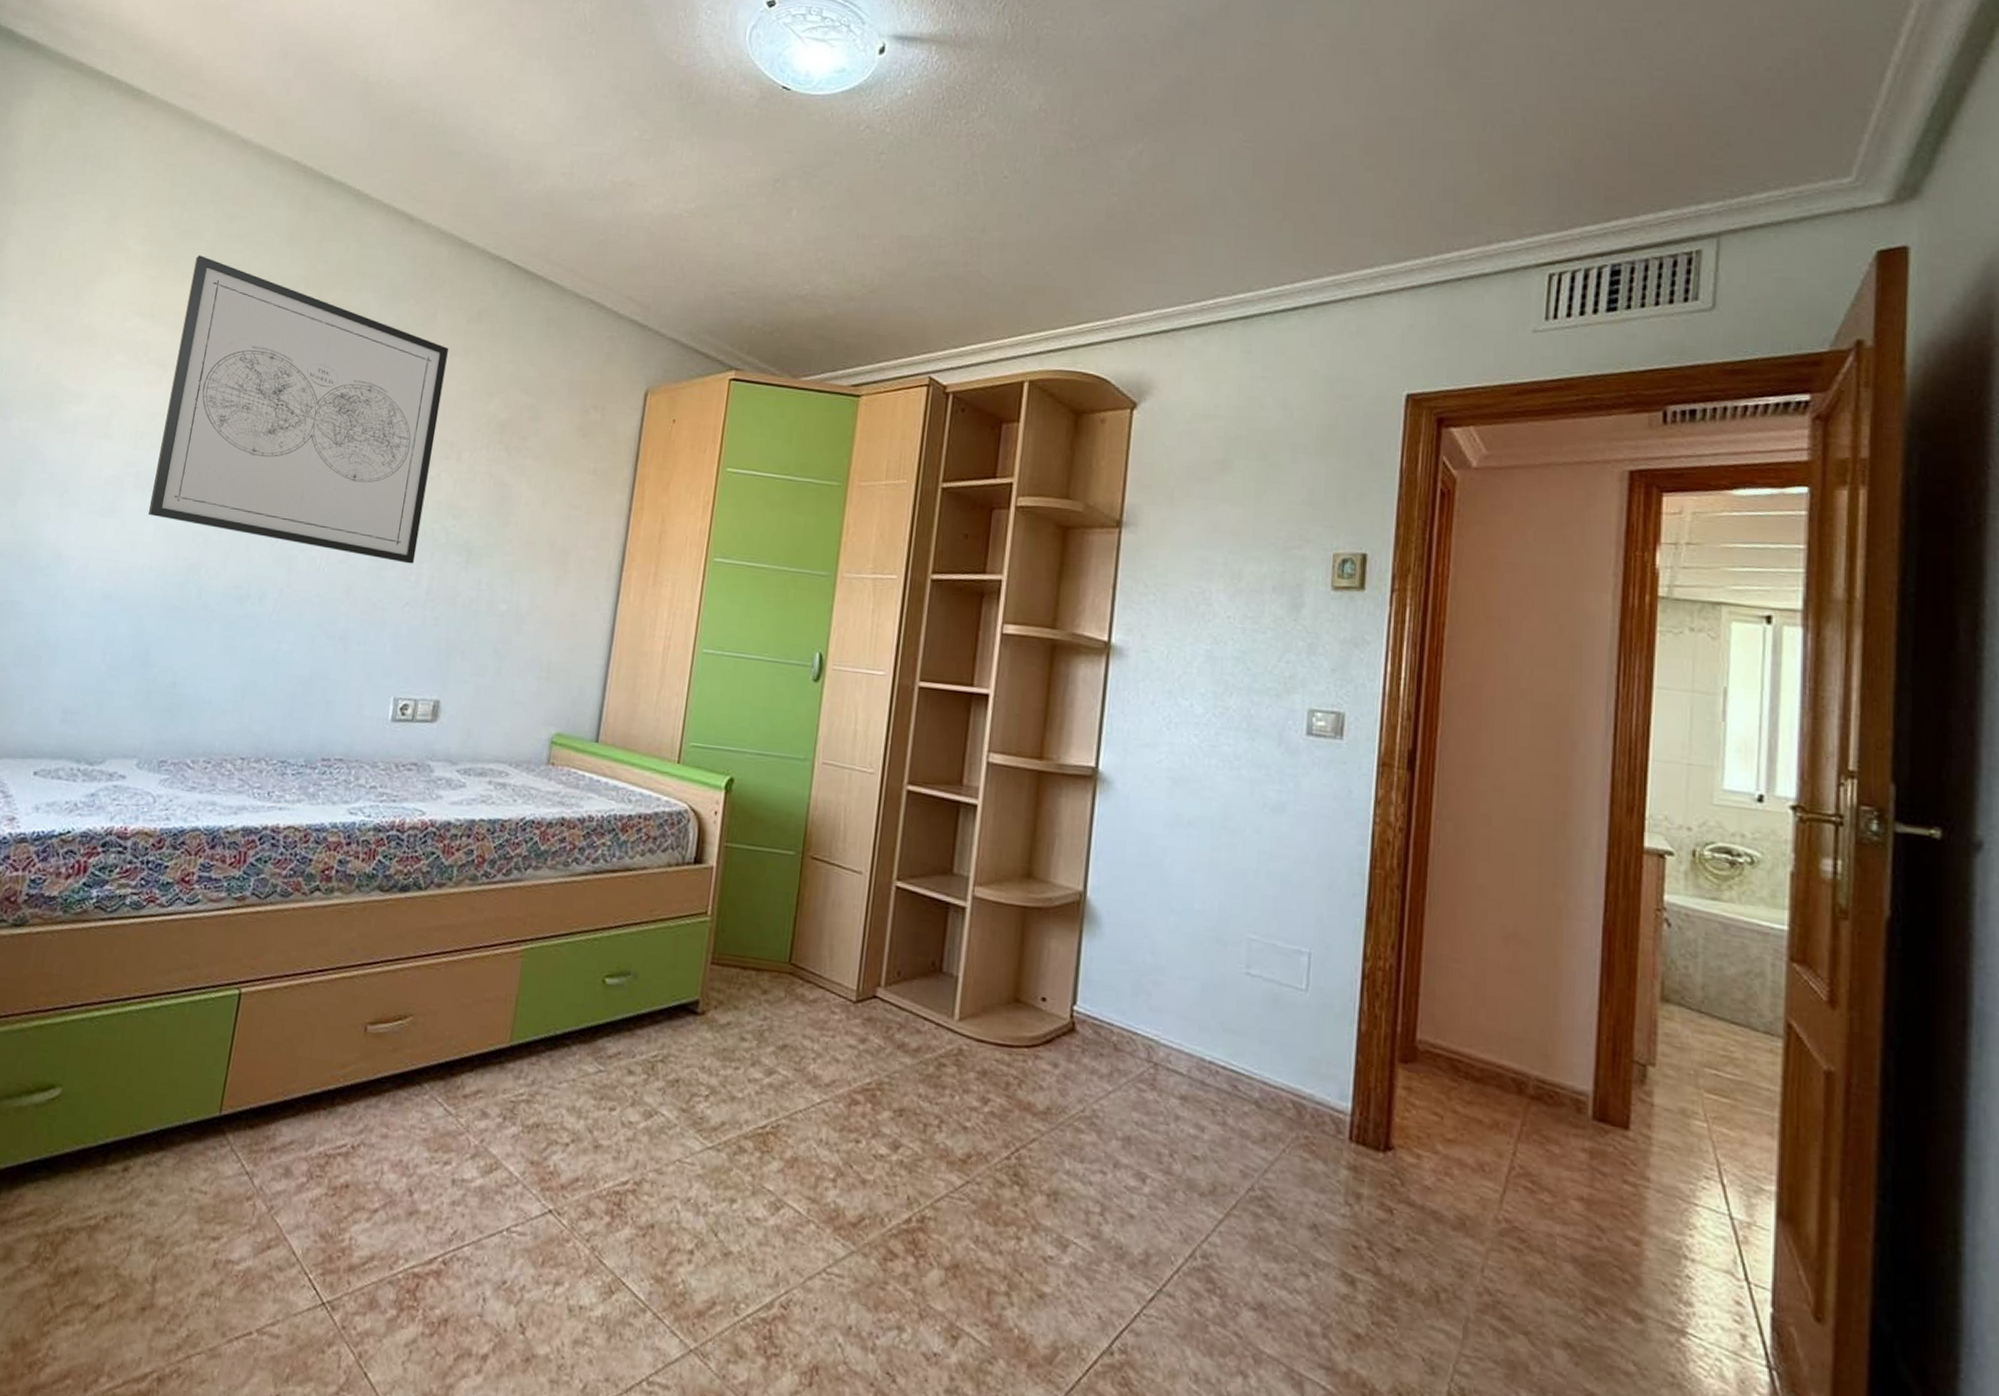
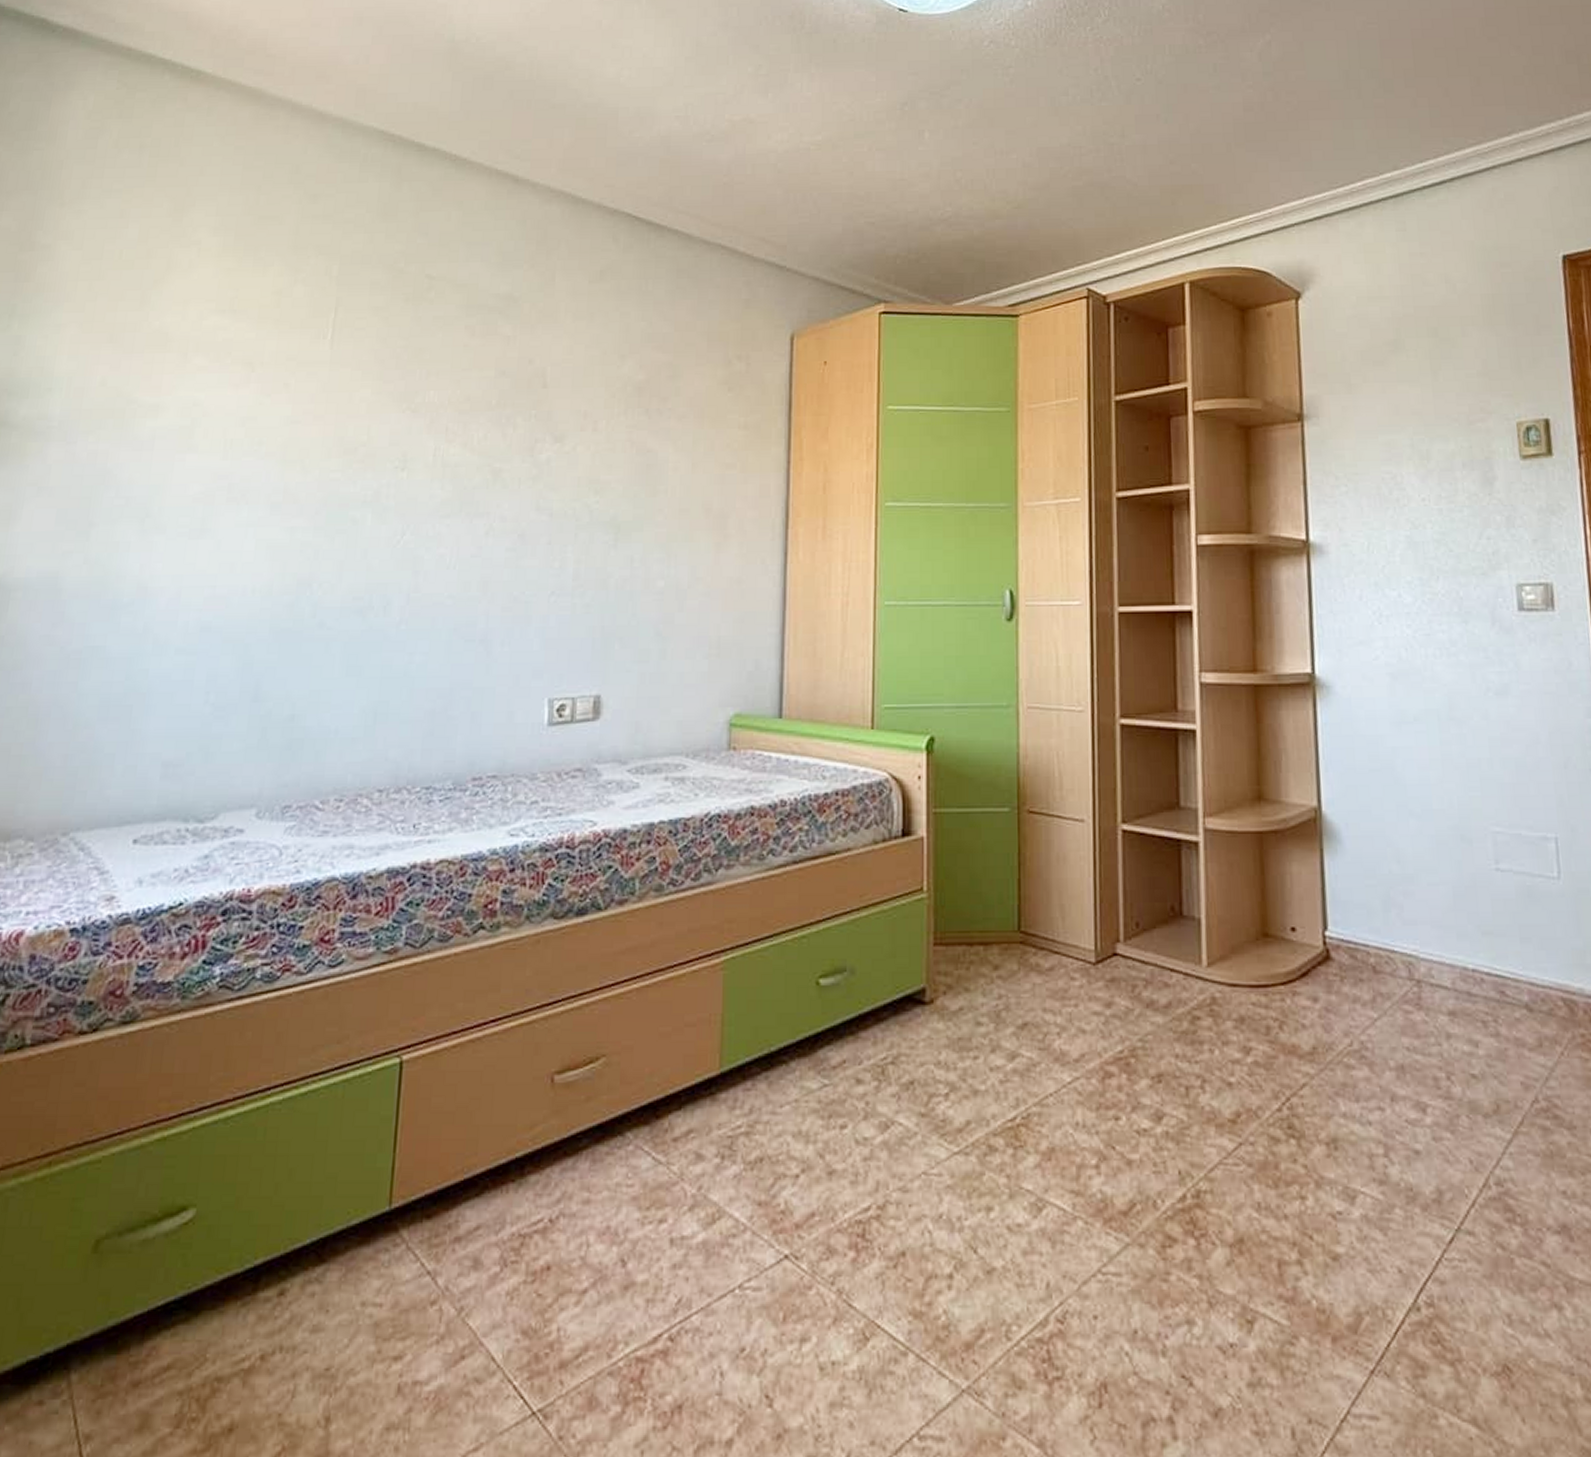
wall art: present [147,255,449,564] -> none [245,241,571,549]

